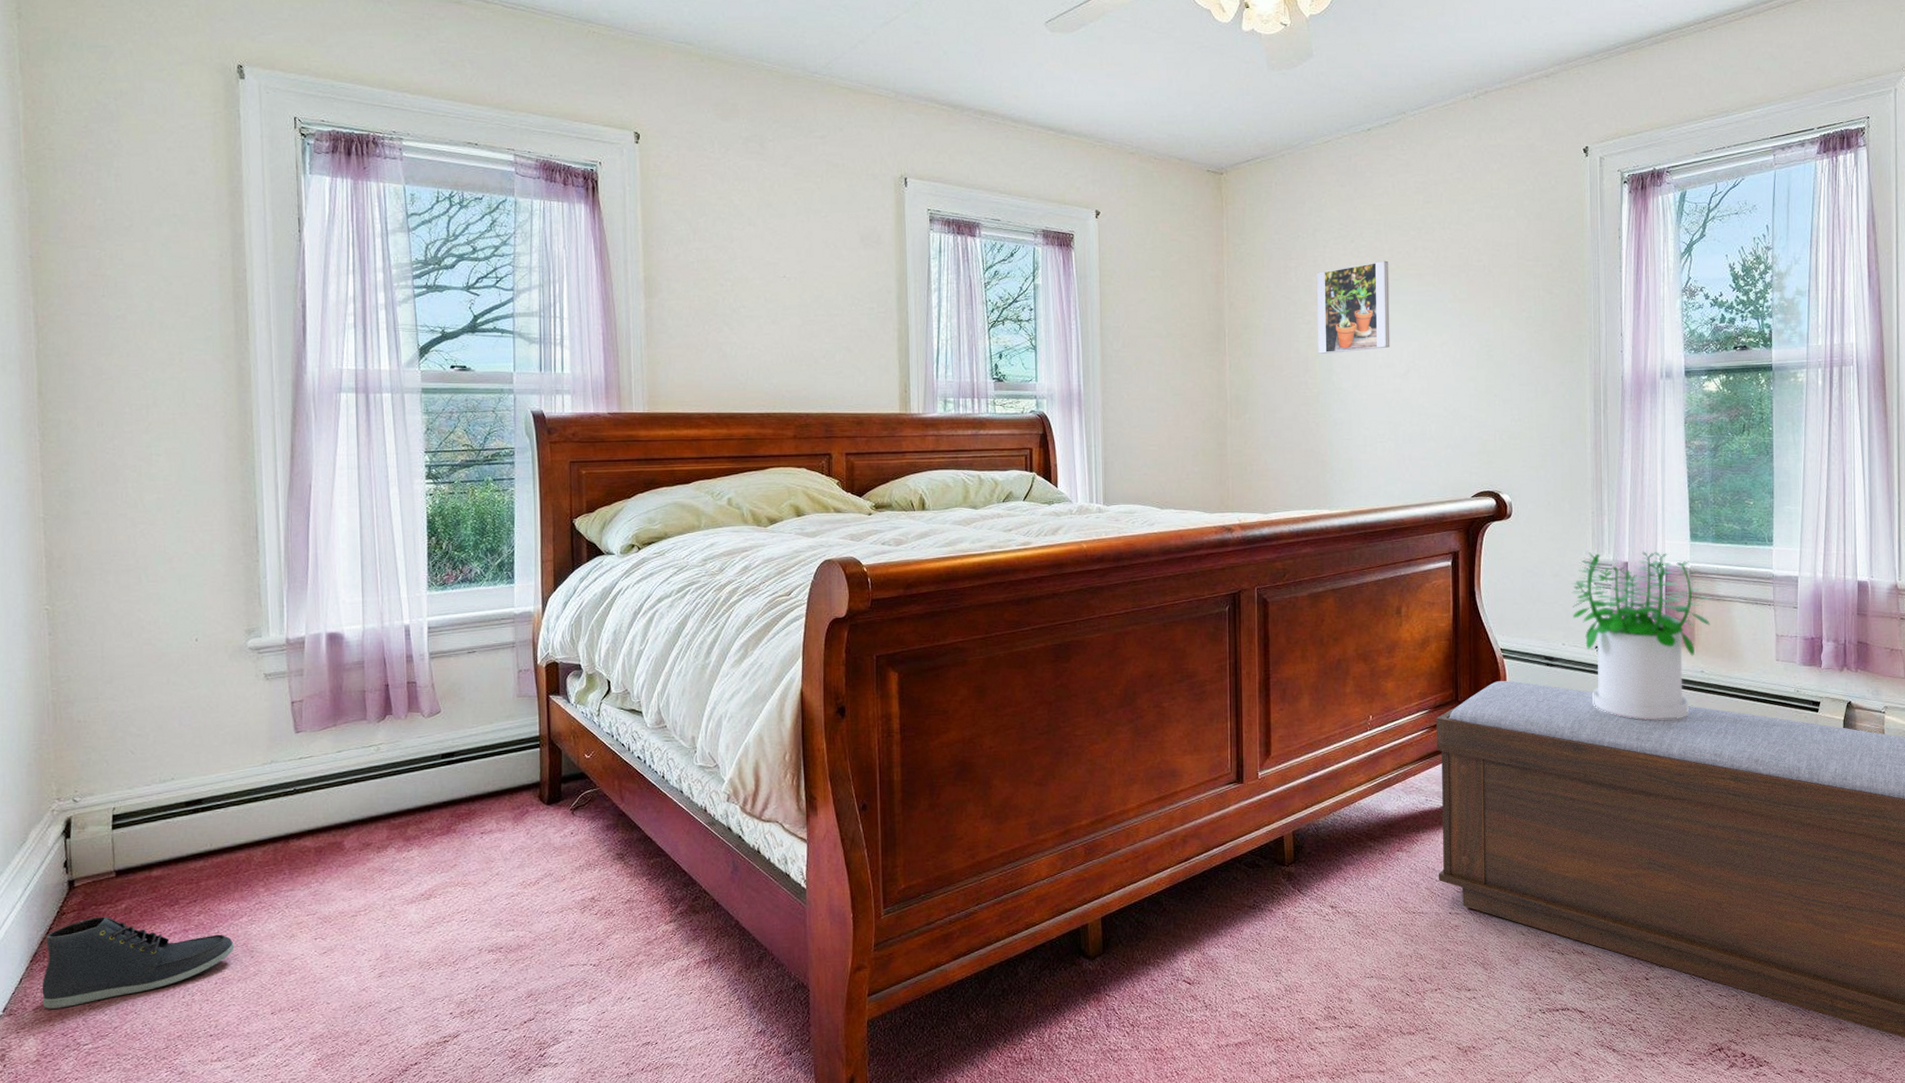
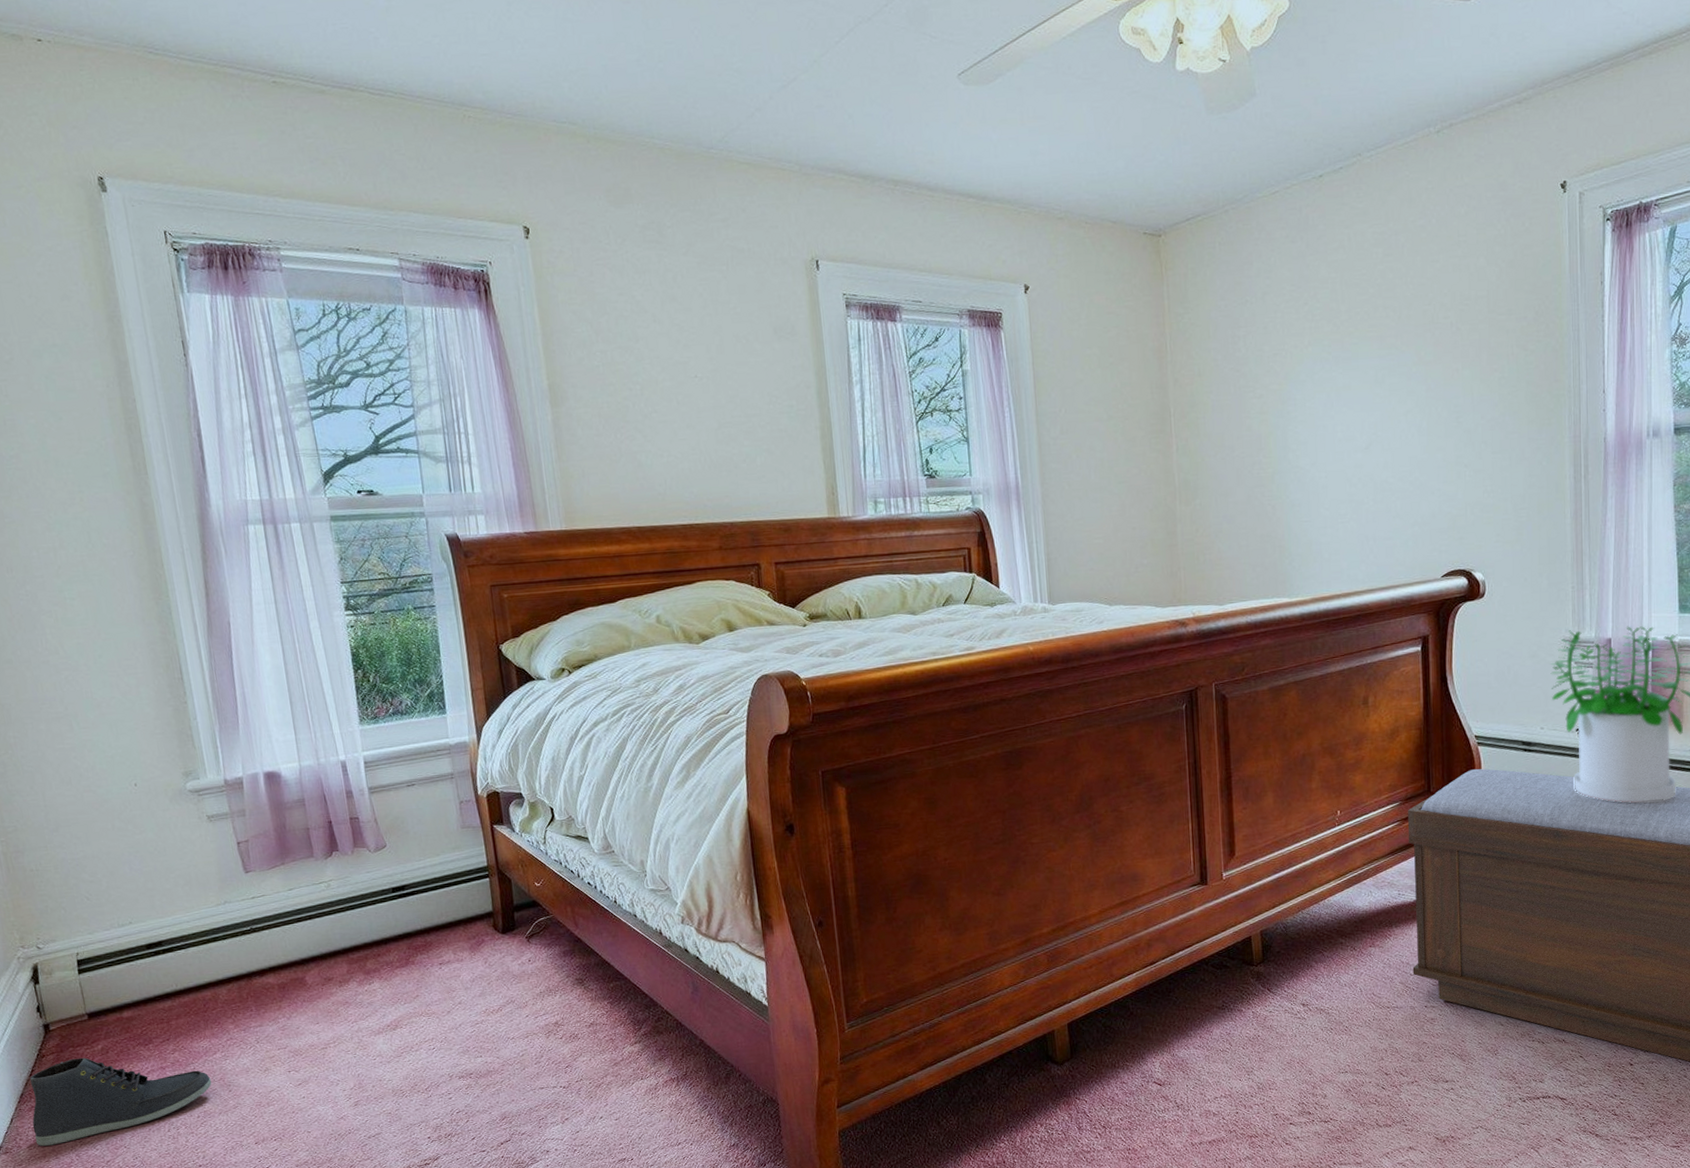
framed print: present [1316,260,1390,354] -> none [1267,323,1350,430]

